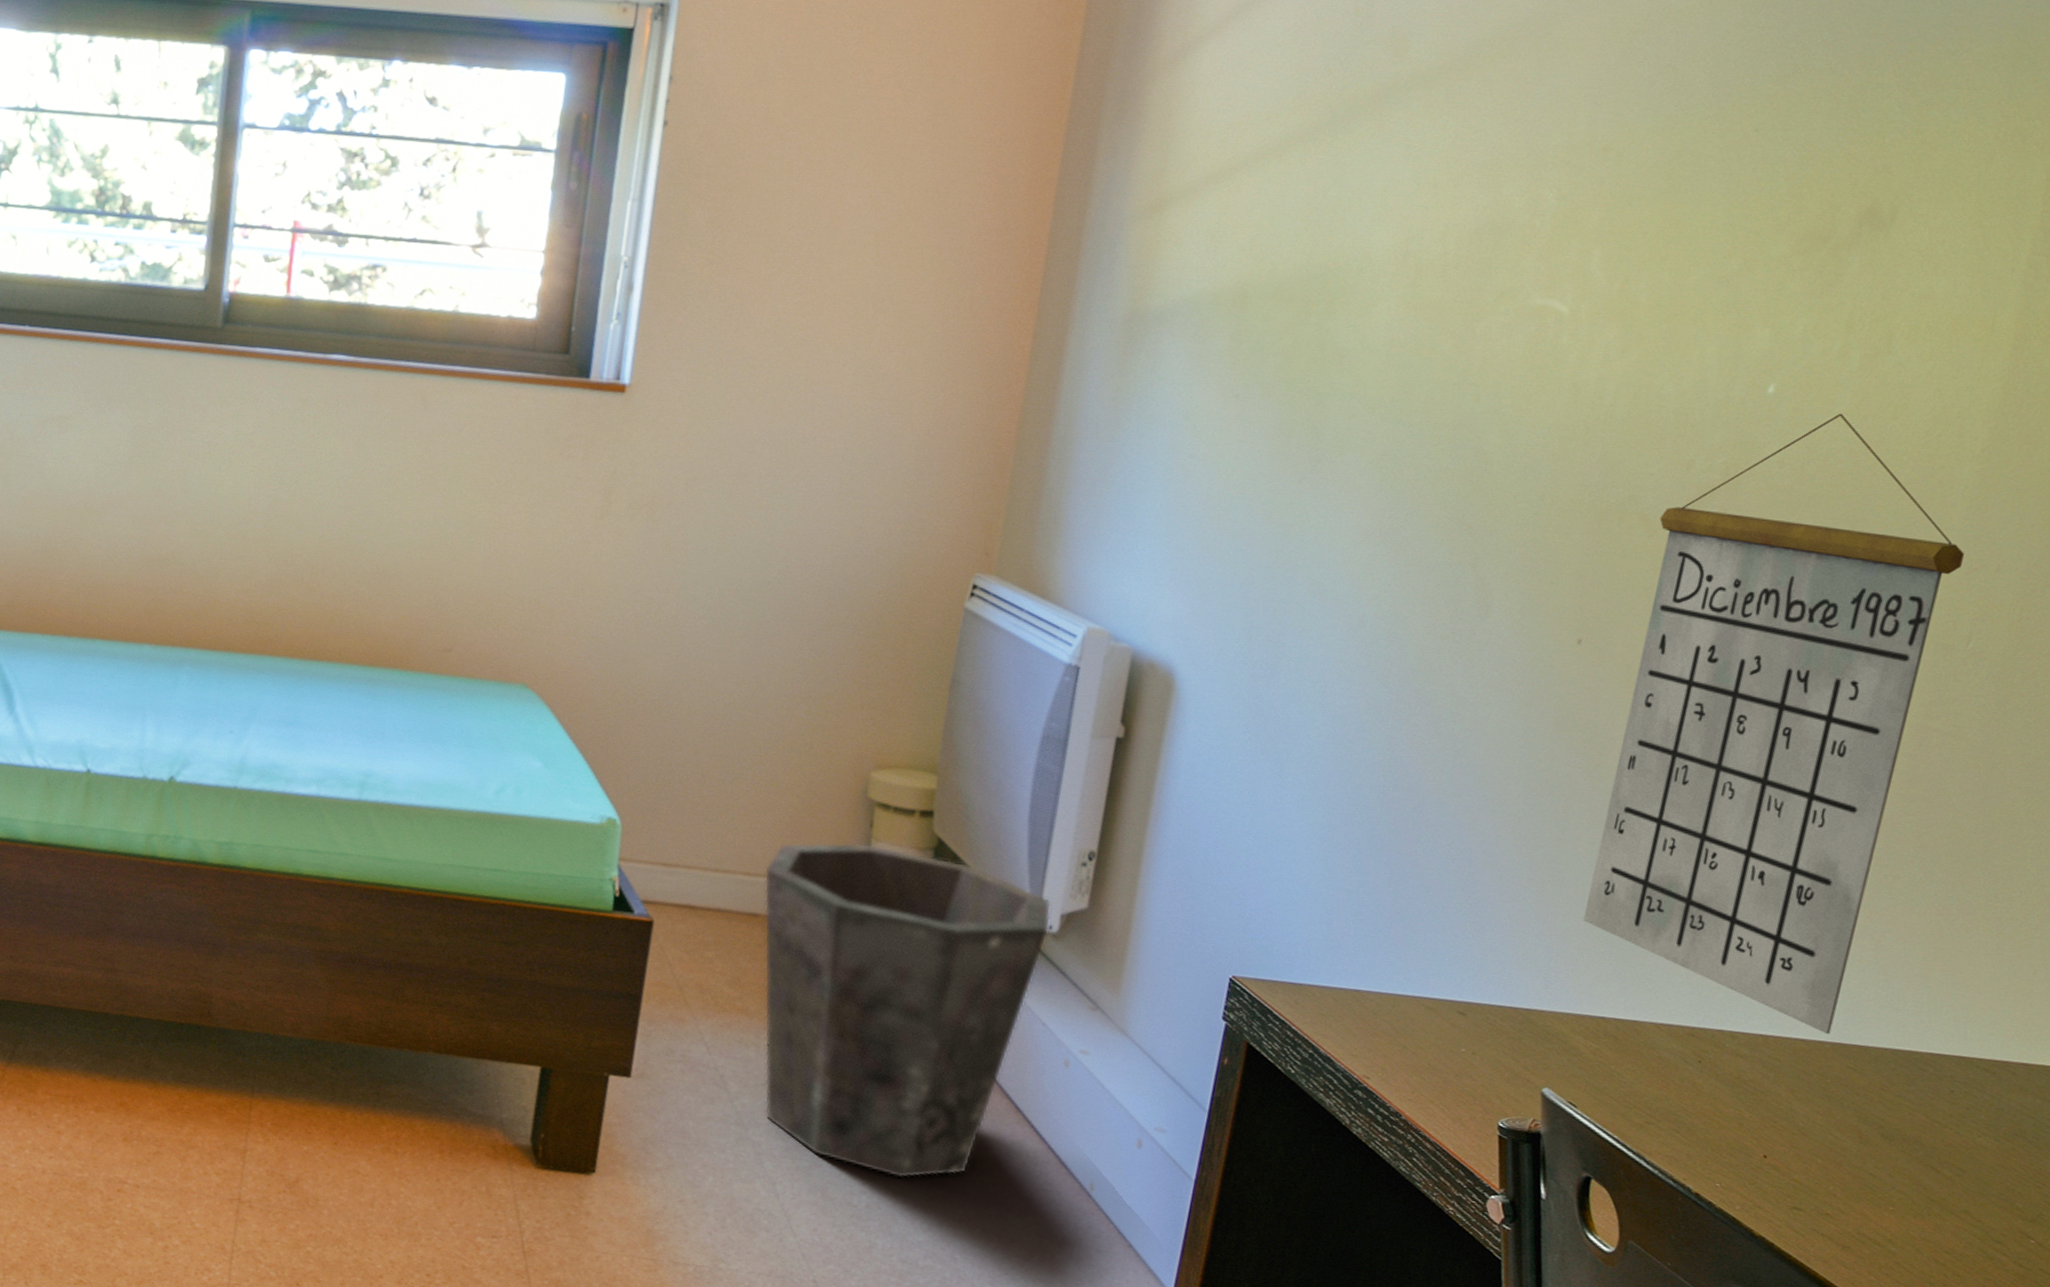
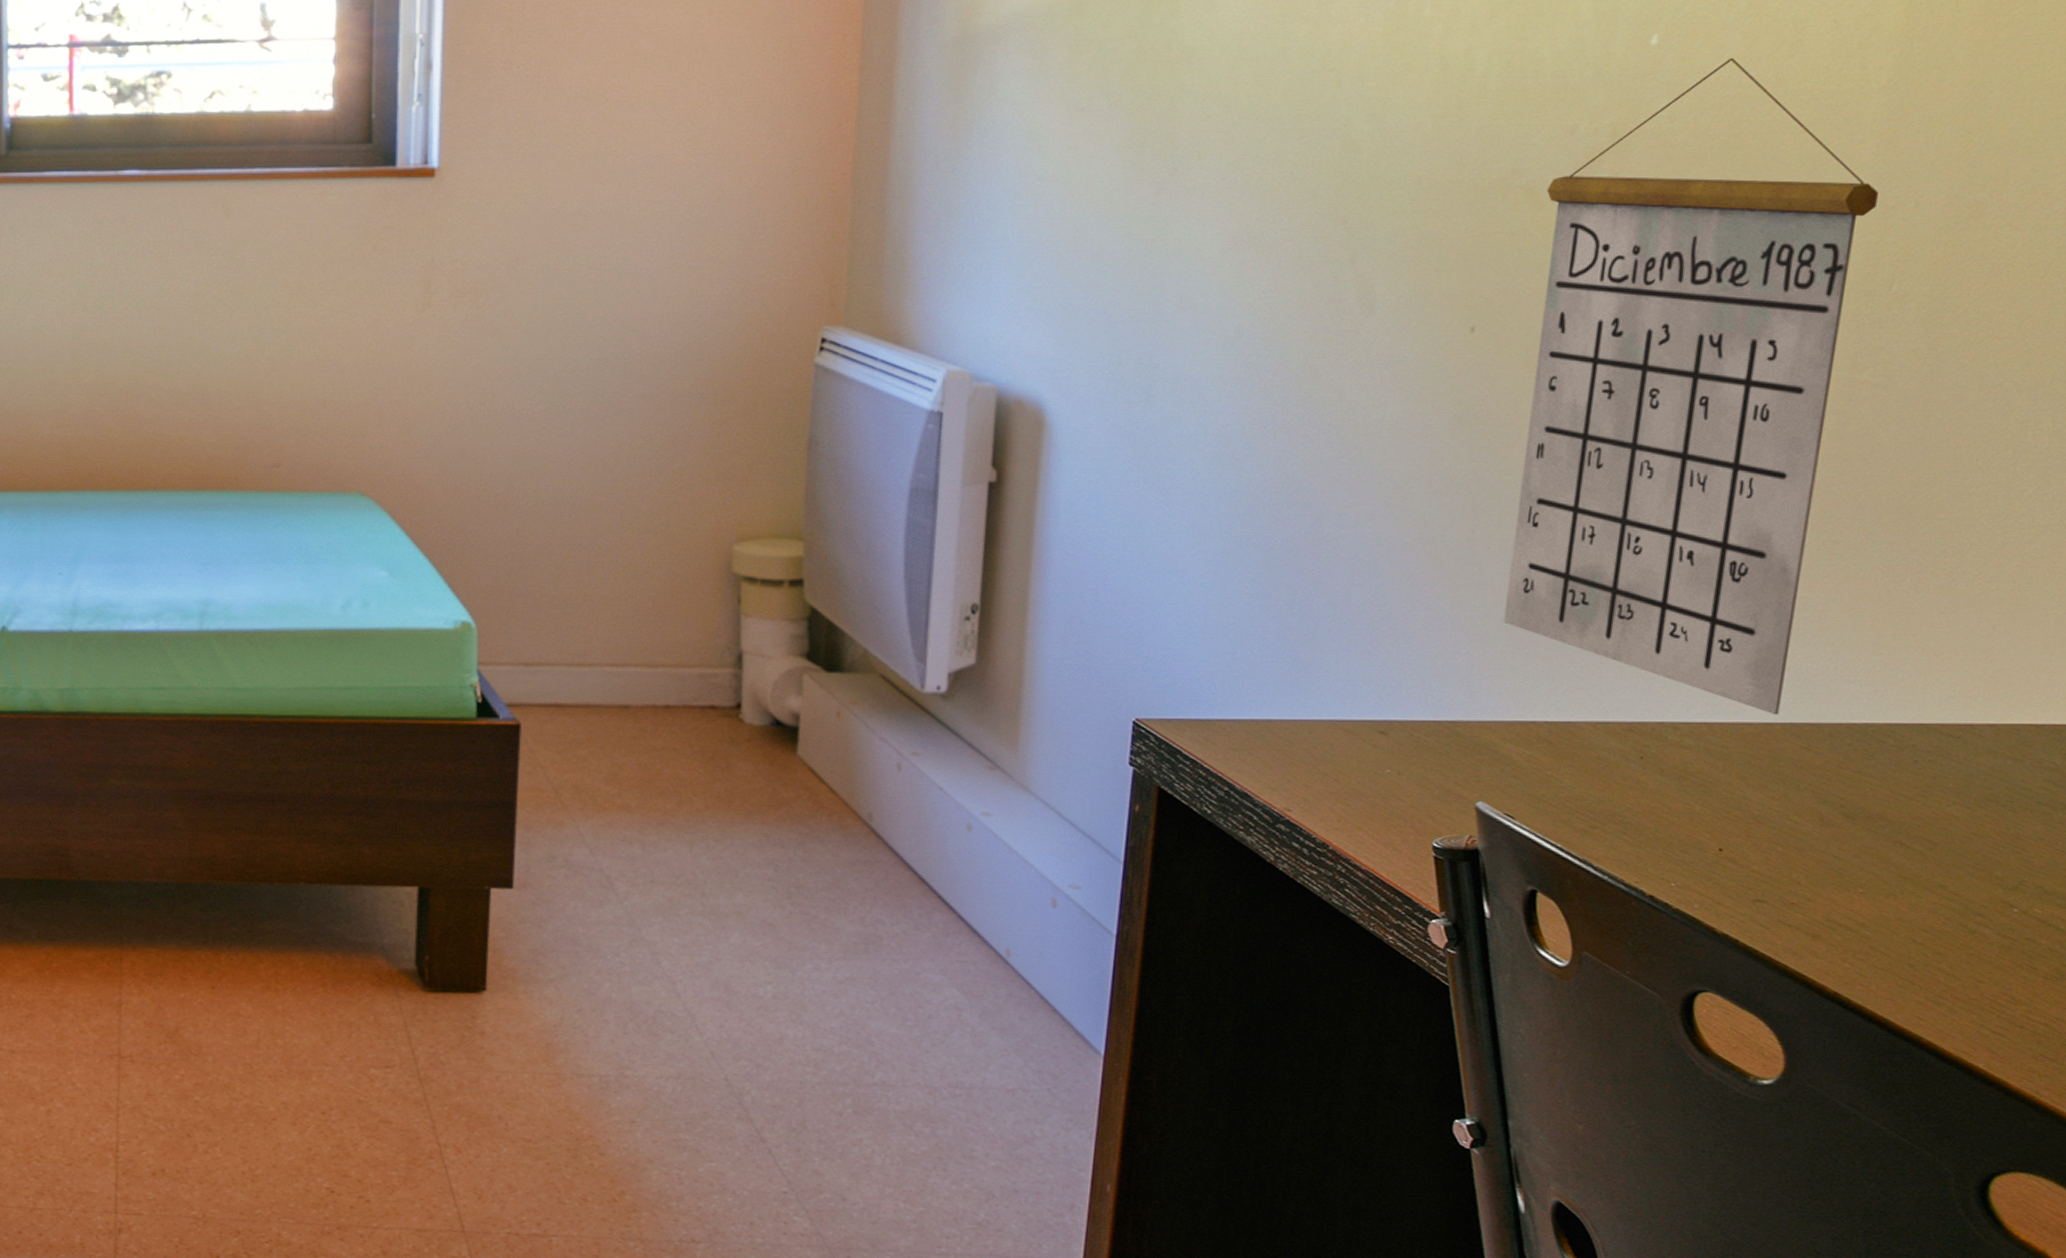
waste bin: present [764,842,1052,1179] -> none [632,620,938,964]

